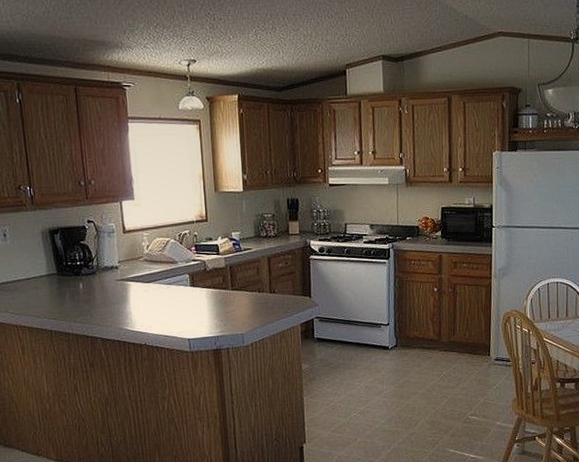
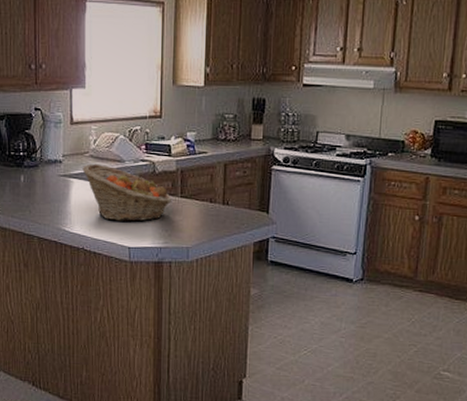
fruit basket: none [138,266,223,317] -> present [82,163,171,222]

